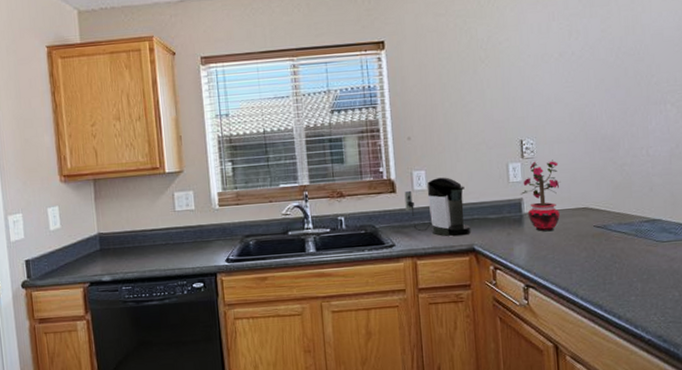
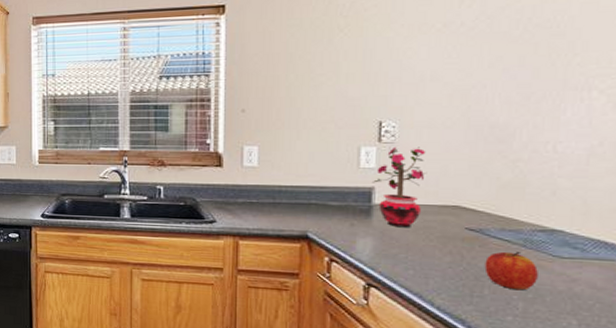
coffee maker: present [404,177,471,236] -> none [232,155,305,221]
apple: none [610,241,648,274] -> present [484,251,538,291]

